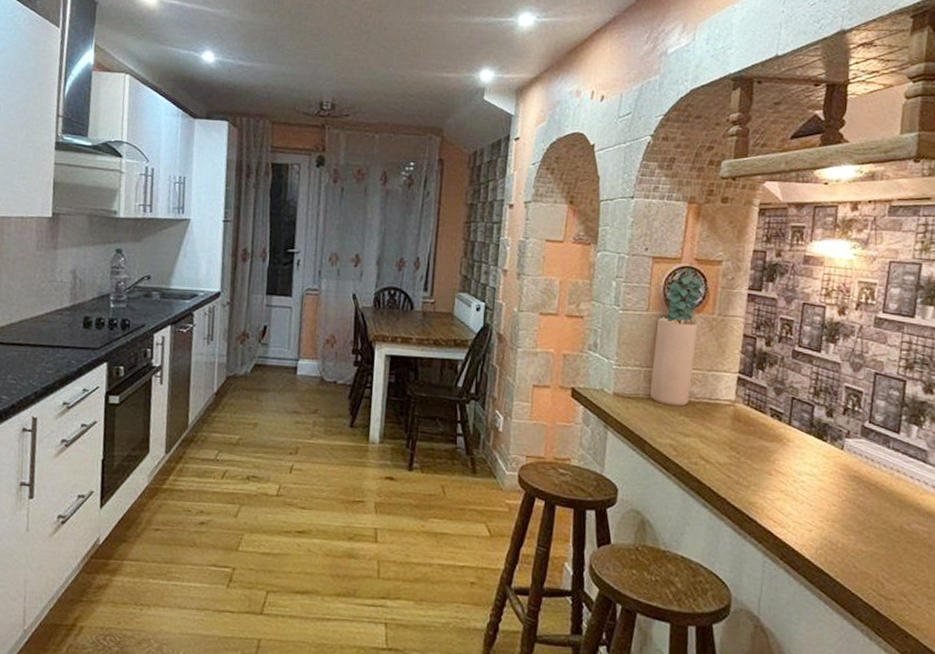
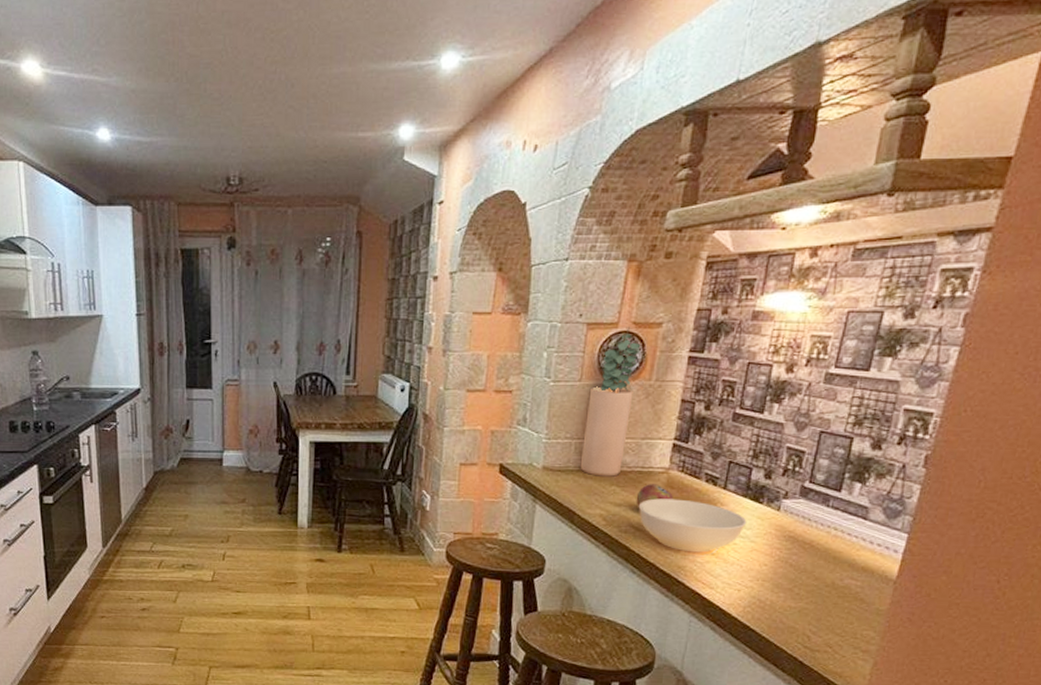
fruit: none [705,416,740,439] -> present [636,484,673,507]
bowl: none [707,431,813,490] -> present [638,498,747,553]

